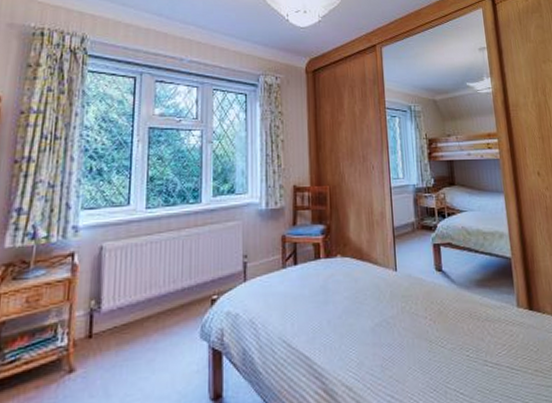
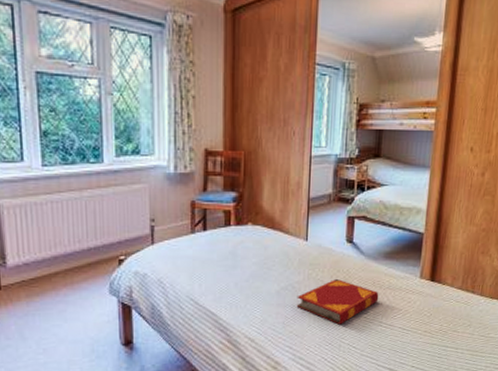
hardback book: none [392,312,479,366] -> present [296,279,379,325]

